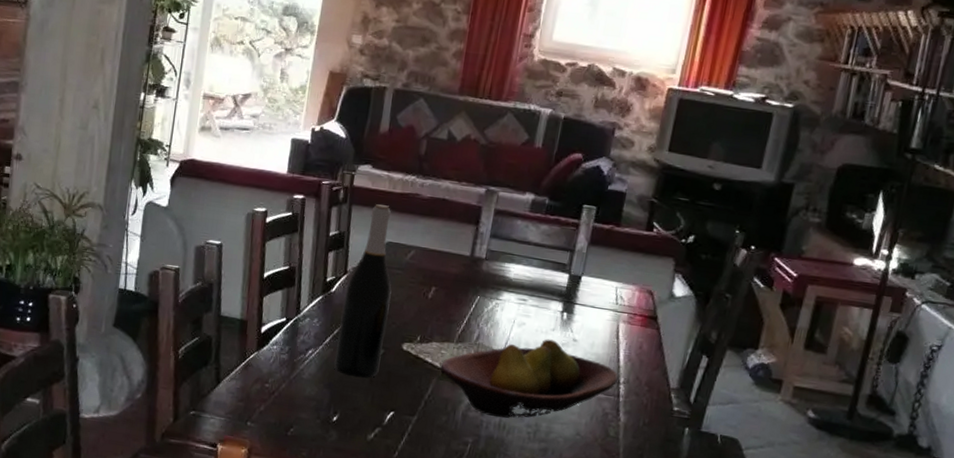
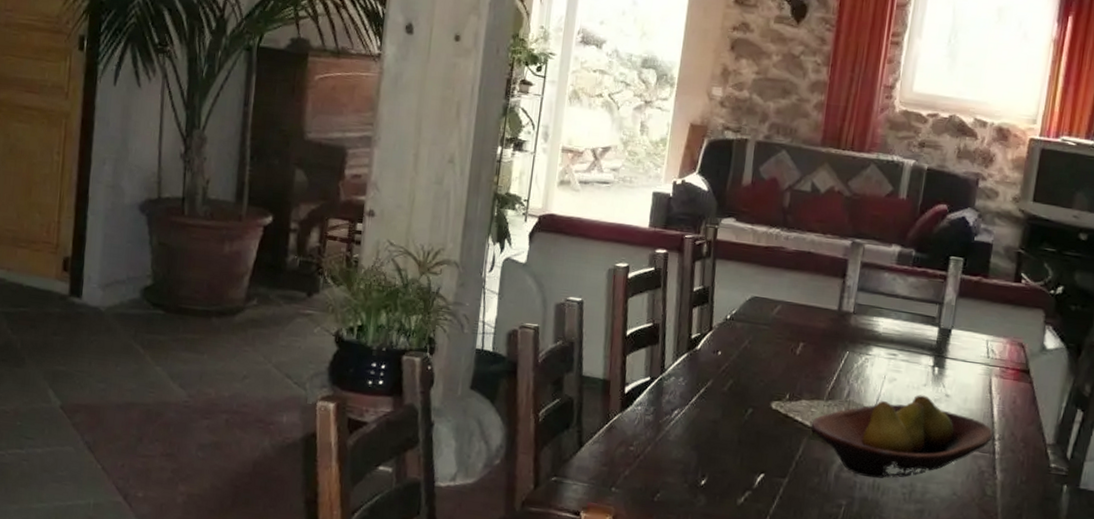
wine bottle: present [333,204,392,379] -> none [700,258,758,440]

